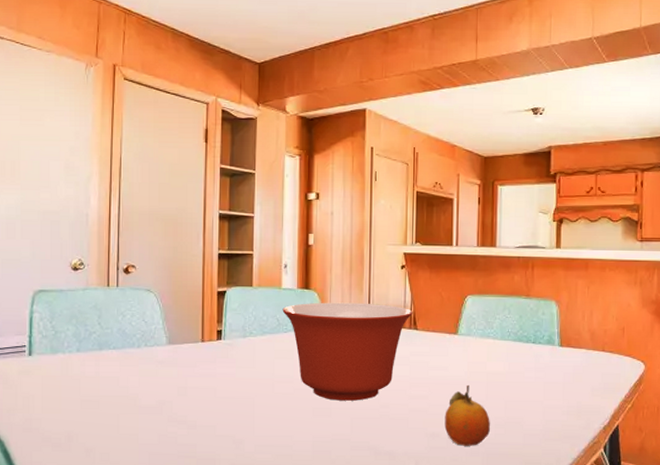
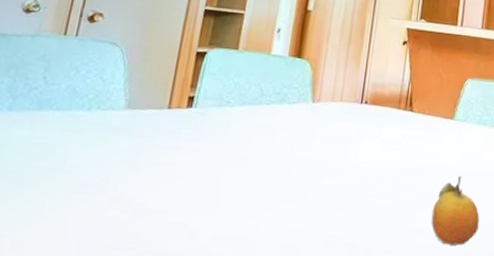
mixing bowl: present [282,302,413,401] -> none [268,73,410,188]

